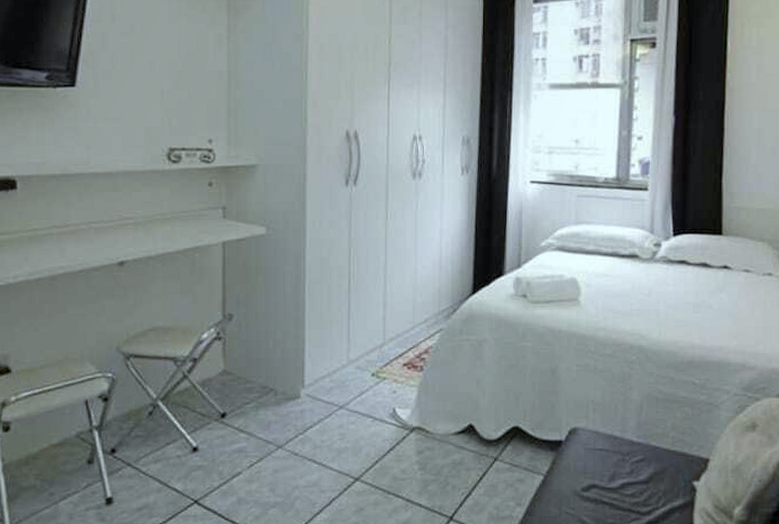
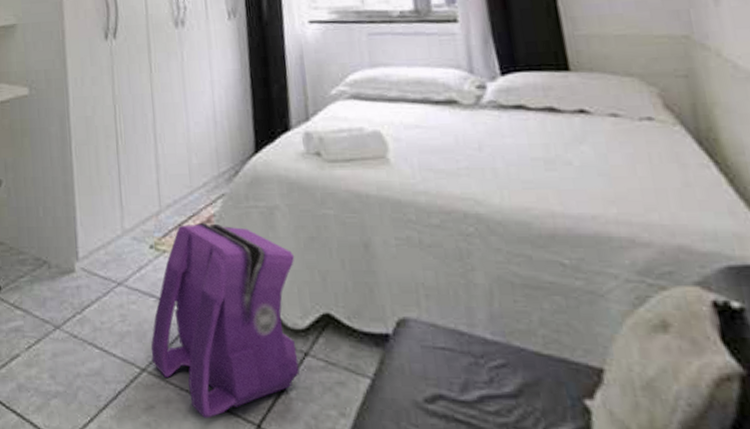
backpack: none [365,353,496,515] -> present [150,222,300,418]

